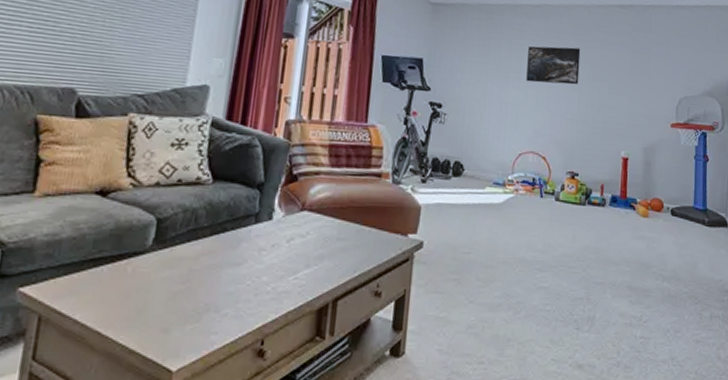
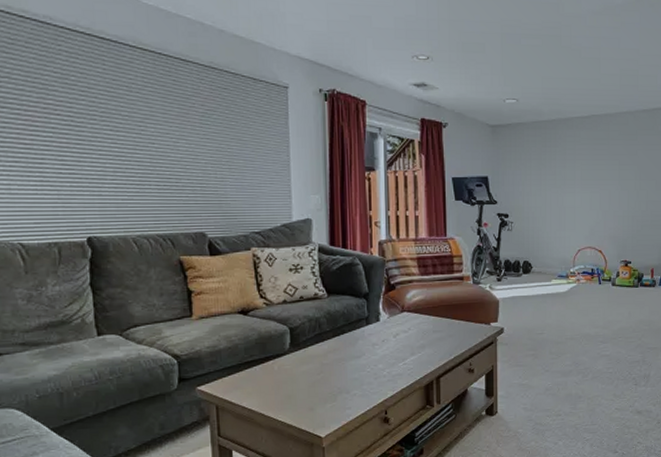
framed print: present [526,46,581,85] -> none [580,152,628,187]

